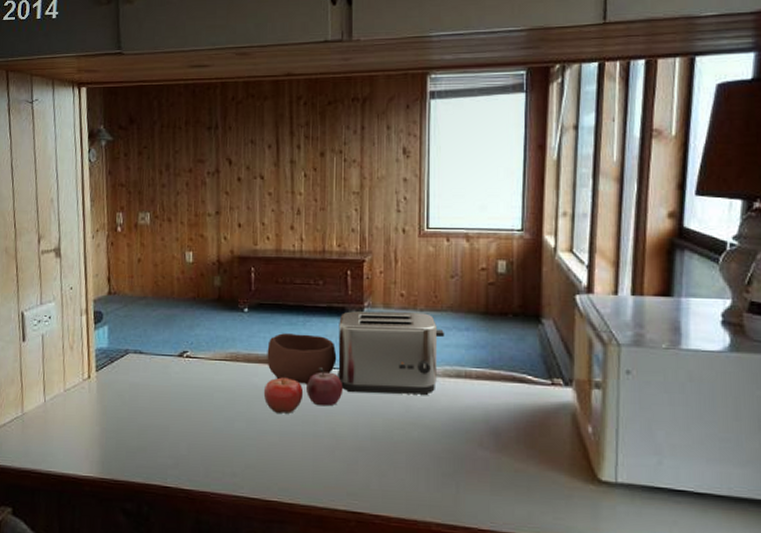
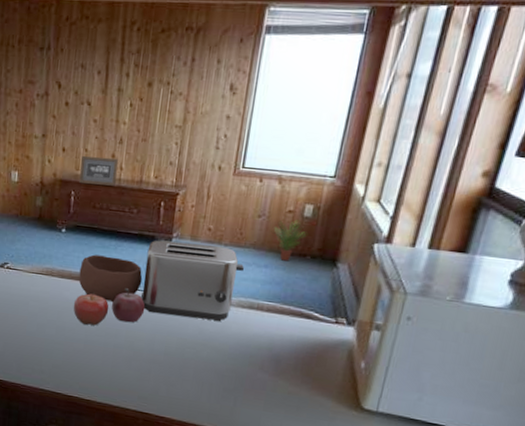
picture frame: none [259,229,299,259] -> present [79,156,118,186]
potted plant: none [467,277,506,322] -> present [272,219,309,261]

